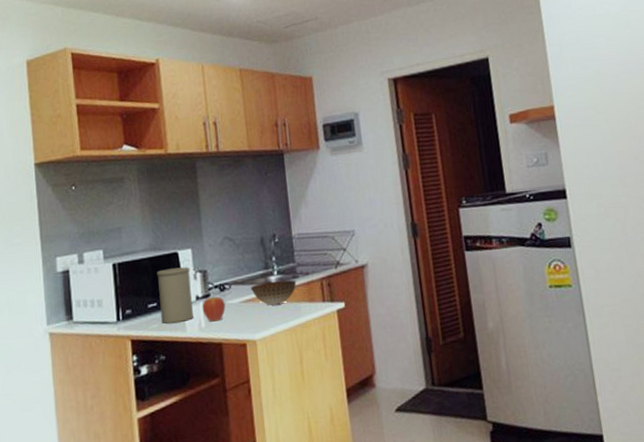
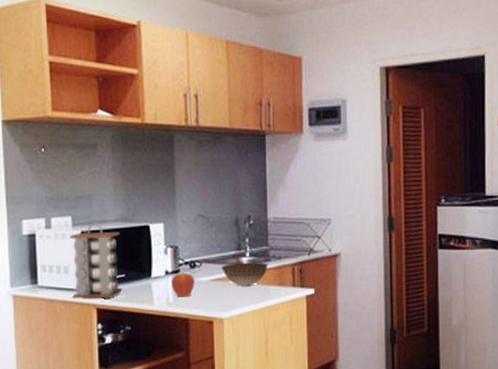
spice rack: none [101,253,155,332] -> present [69,222,122,300]
canister: present [156,267,193,324] -> none [126,241,161,295]

